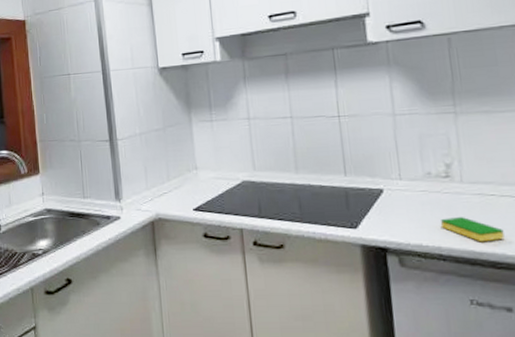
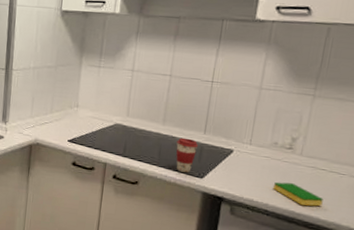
coffee cup: none [316,184,343,225] -> present [176,137,199,173]

